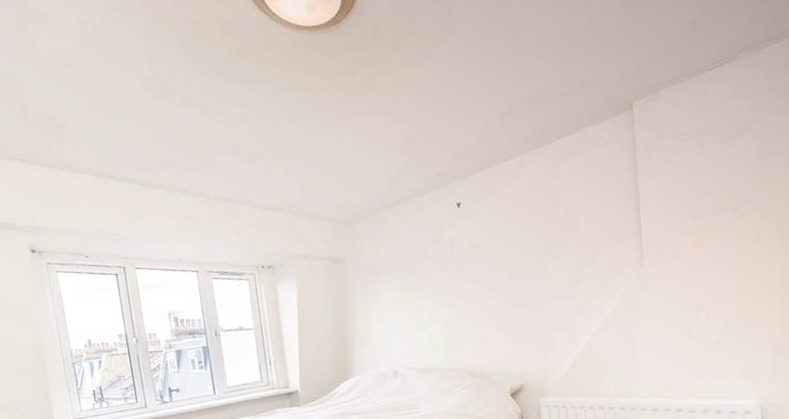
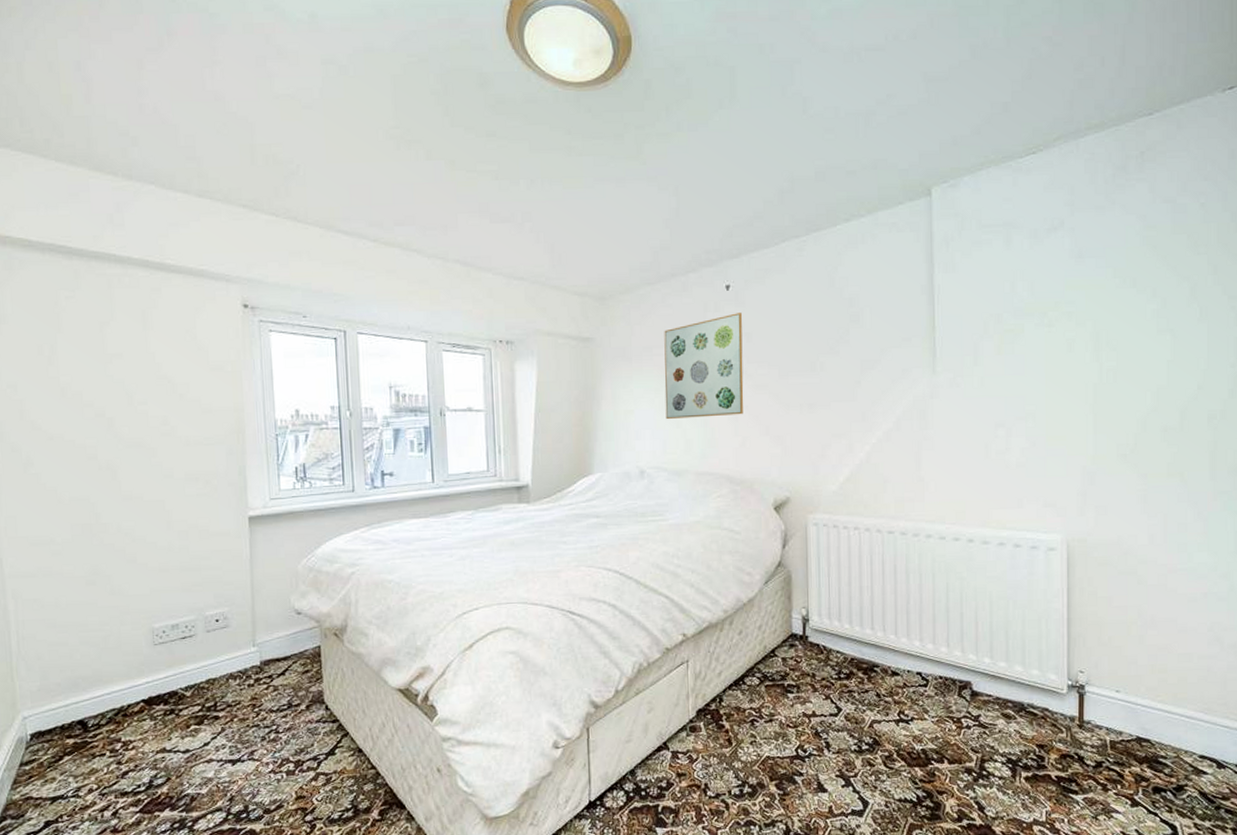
wall art: none [405,227,479,326] -> present [664,313,744,420]

